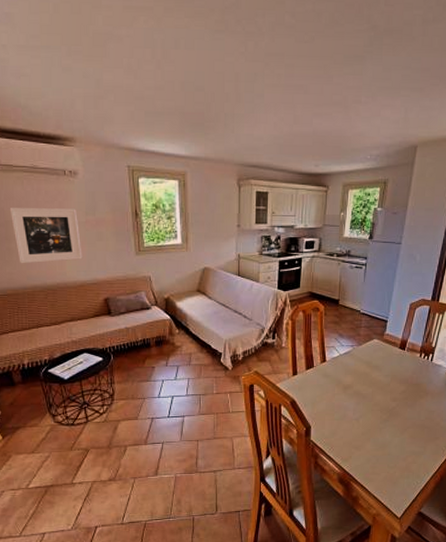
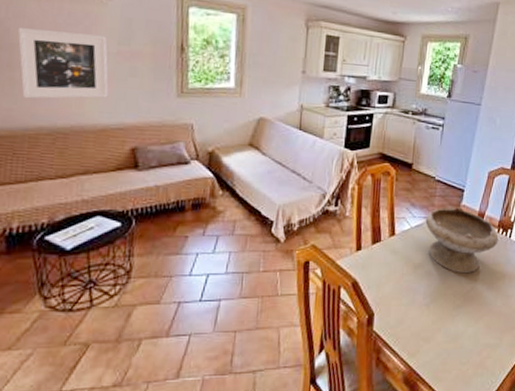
bowl: none [352,336,421,392] -> present [425,207,499,273]

